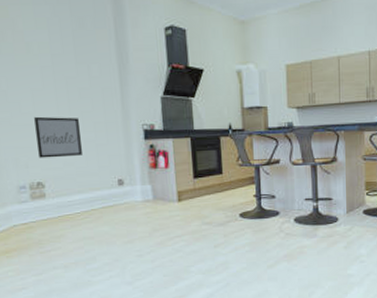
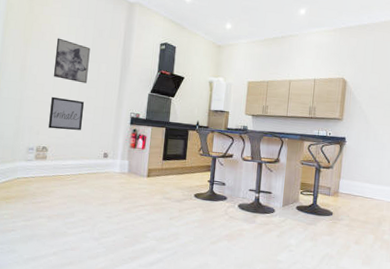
wall art: none [23,36,77,94] -> present [53,38,90,84]

